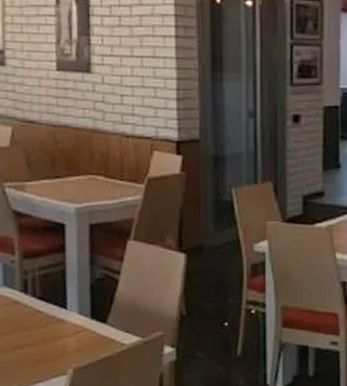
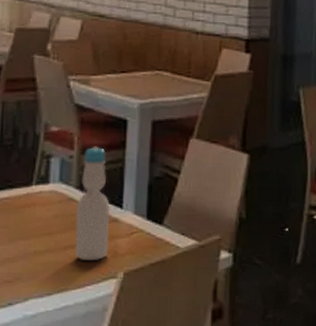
bottle: none [22,251,56,360] -> present [74,146,111,261]

